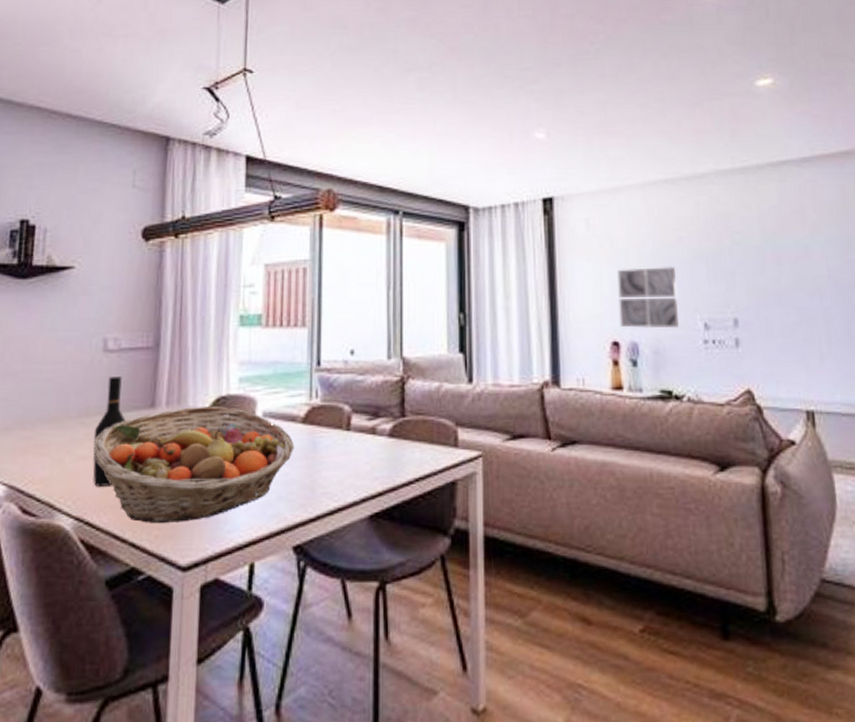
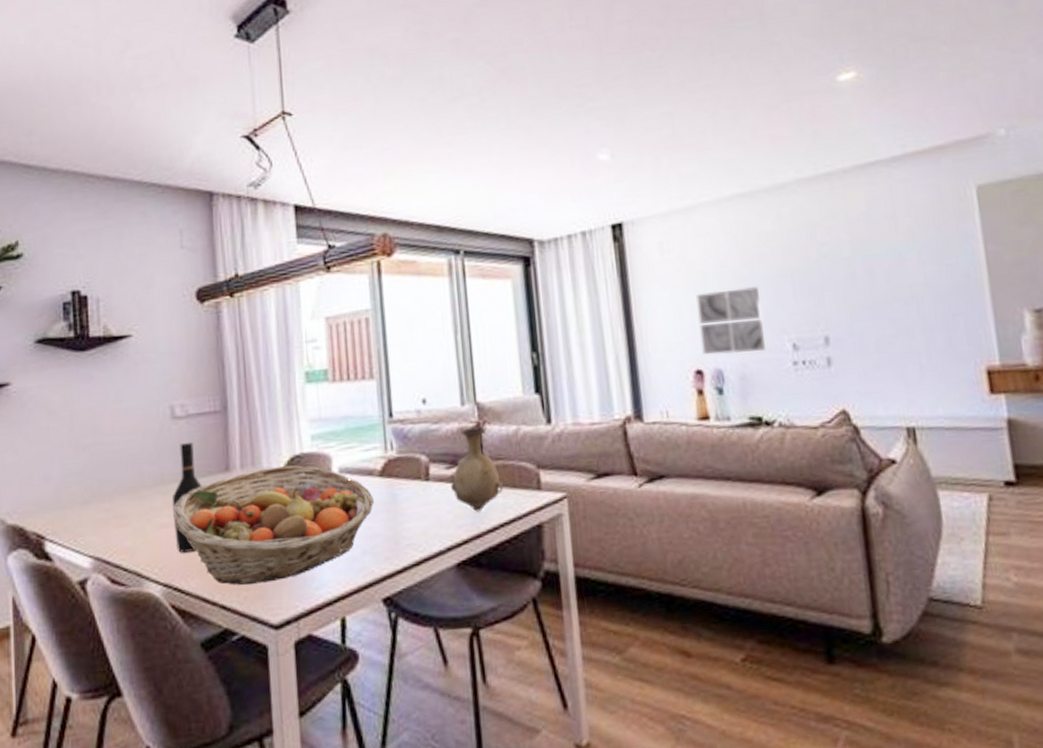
vase: none [371,381,422,465] -> present [451,427,504,512]

